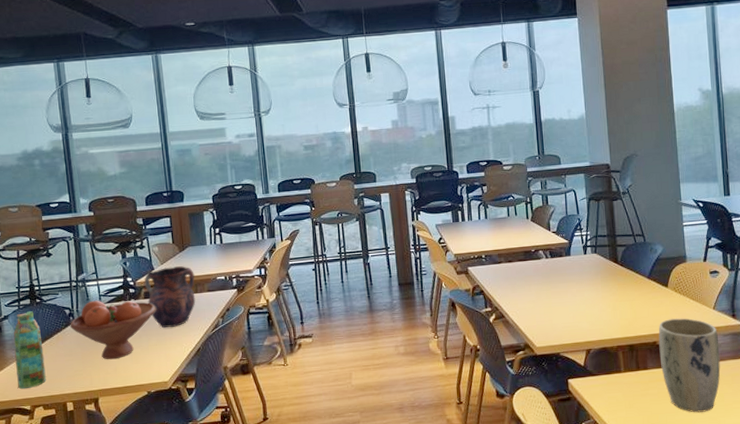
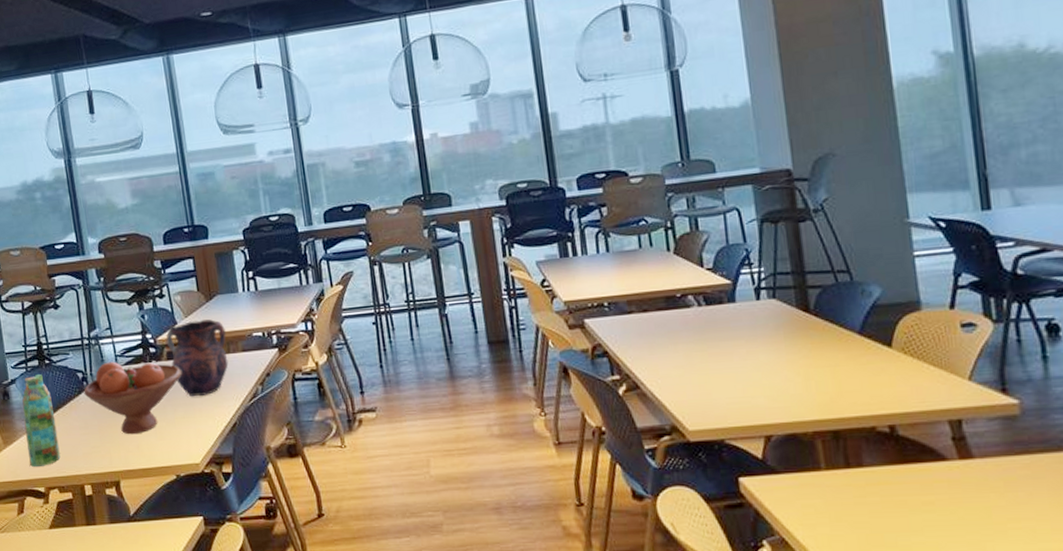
plant pot: present [658,318,721,413] -> none [878,392,985,533]

